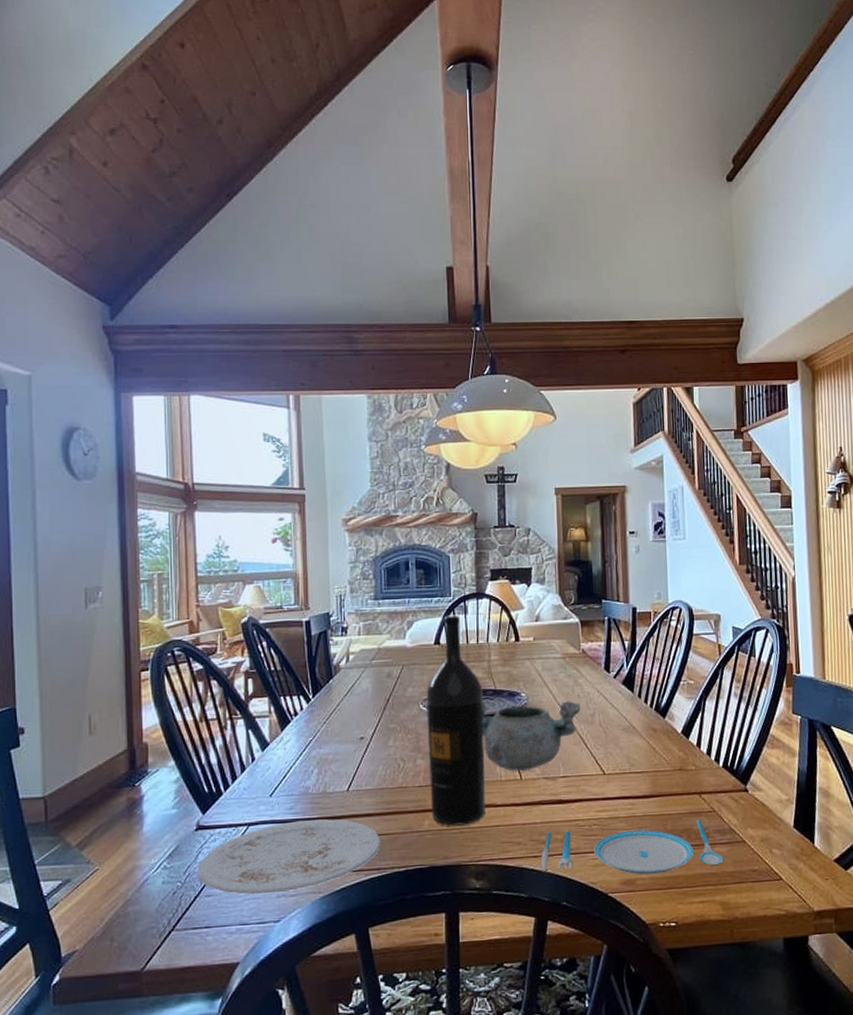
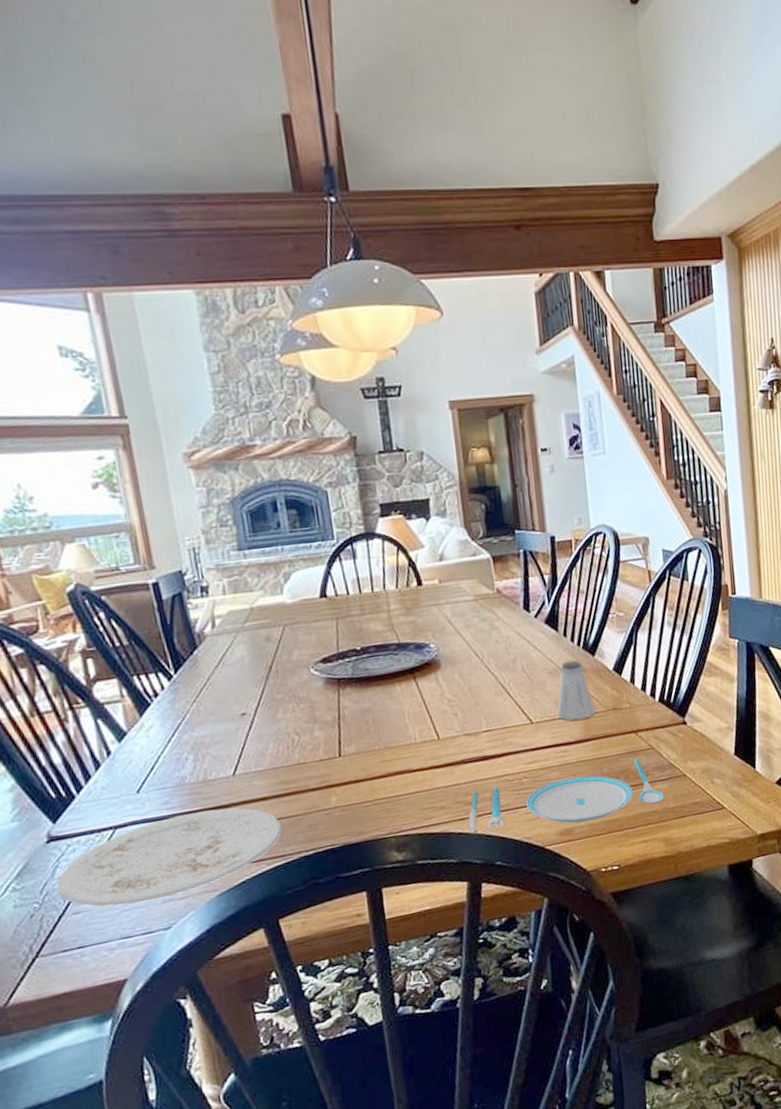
wine bottle: present [426,615,486,826] -> none [316,560,401,799]
decorative bowl: present [482,700,581,771] -> none [384,647,500,732]
saltshaker: none [627,720,663,776] -> present [556,660,596,721]

